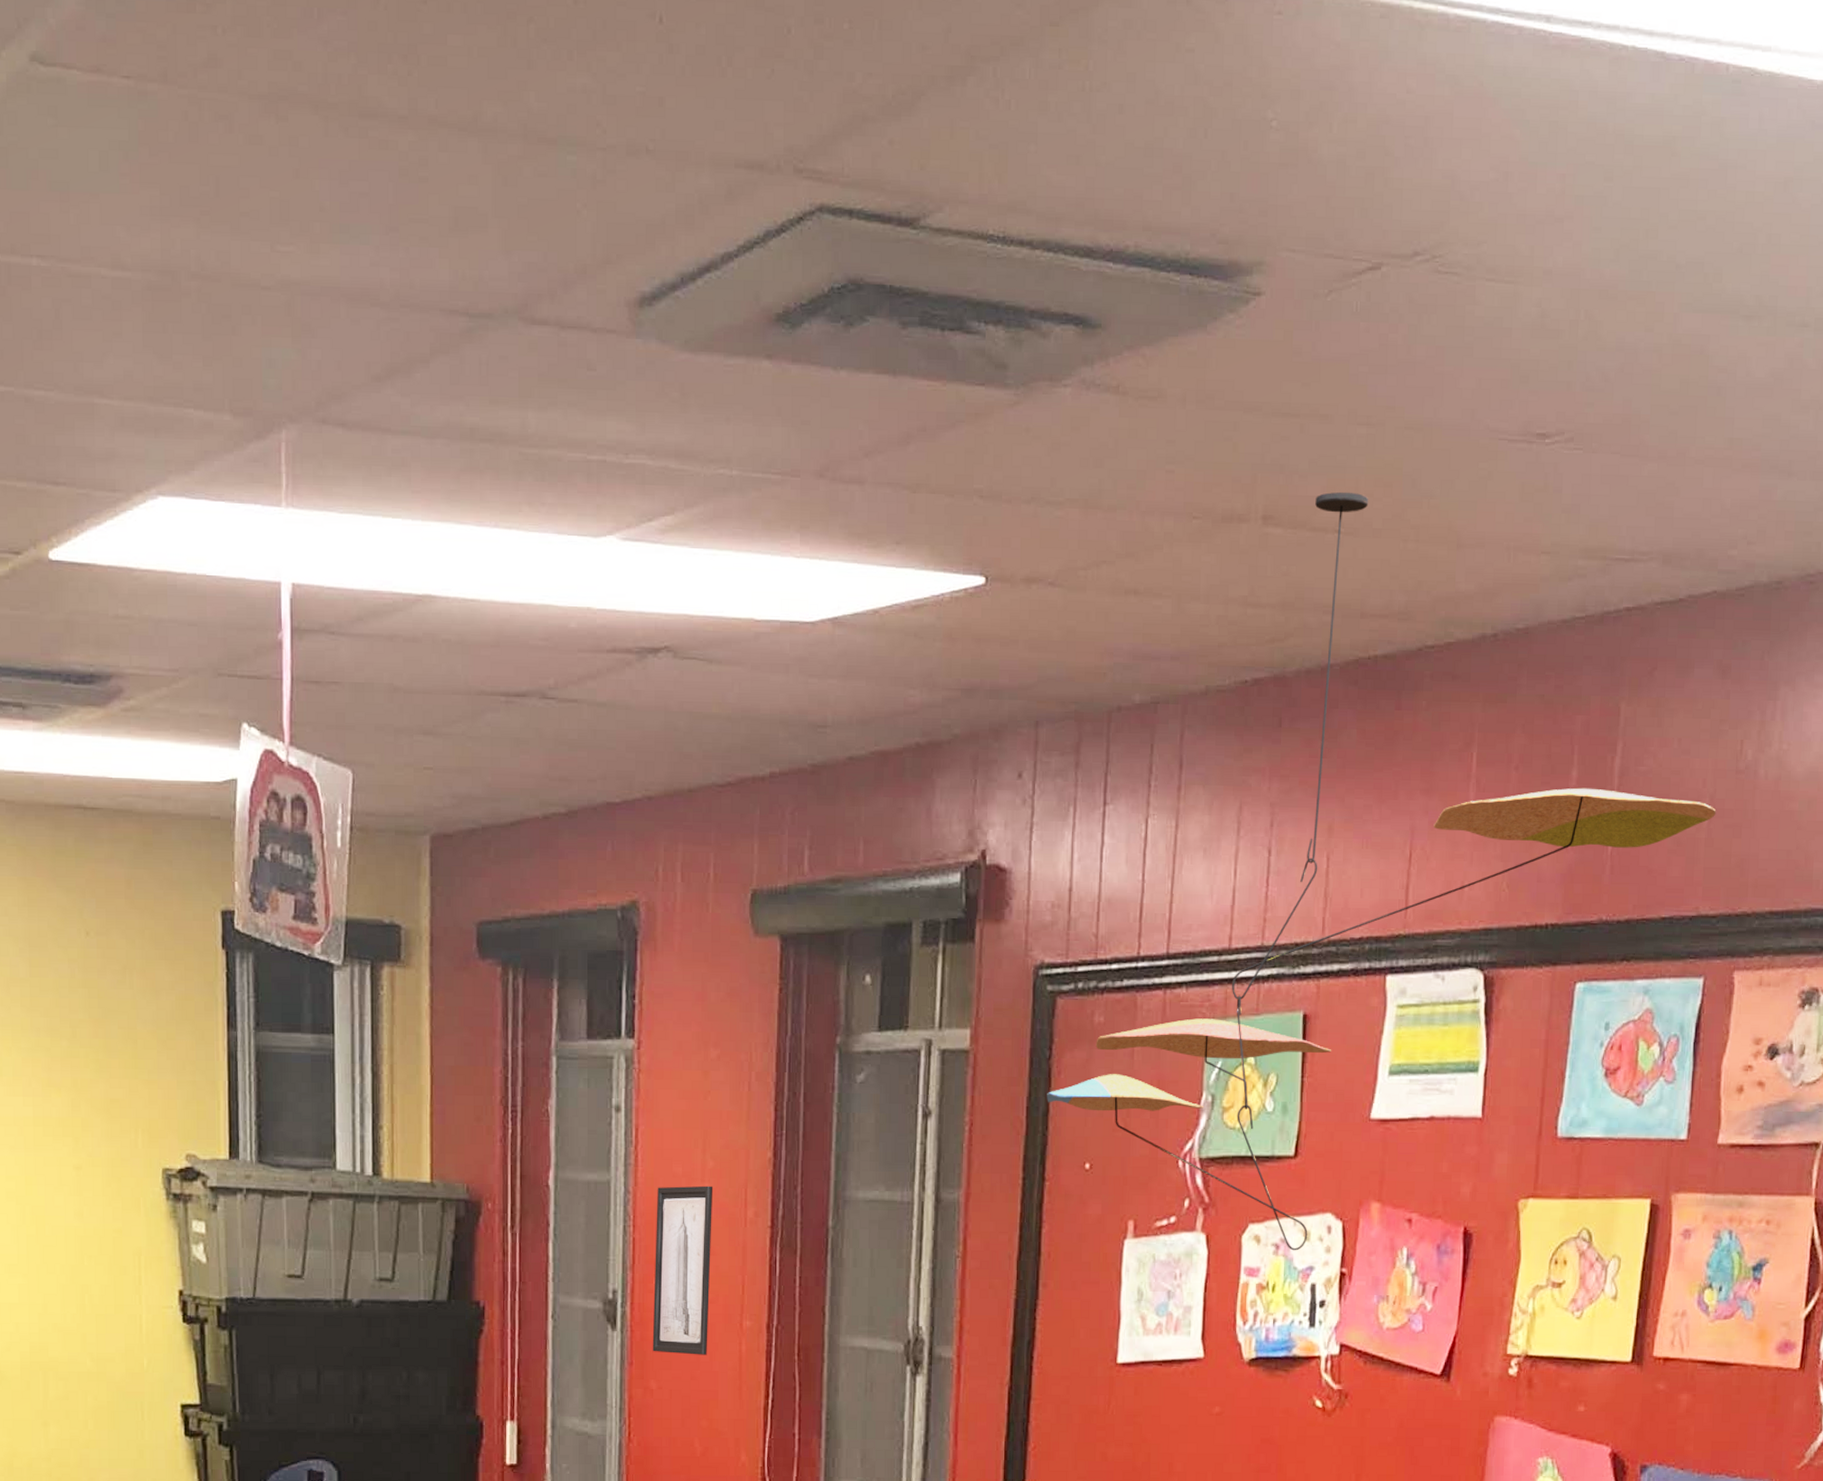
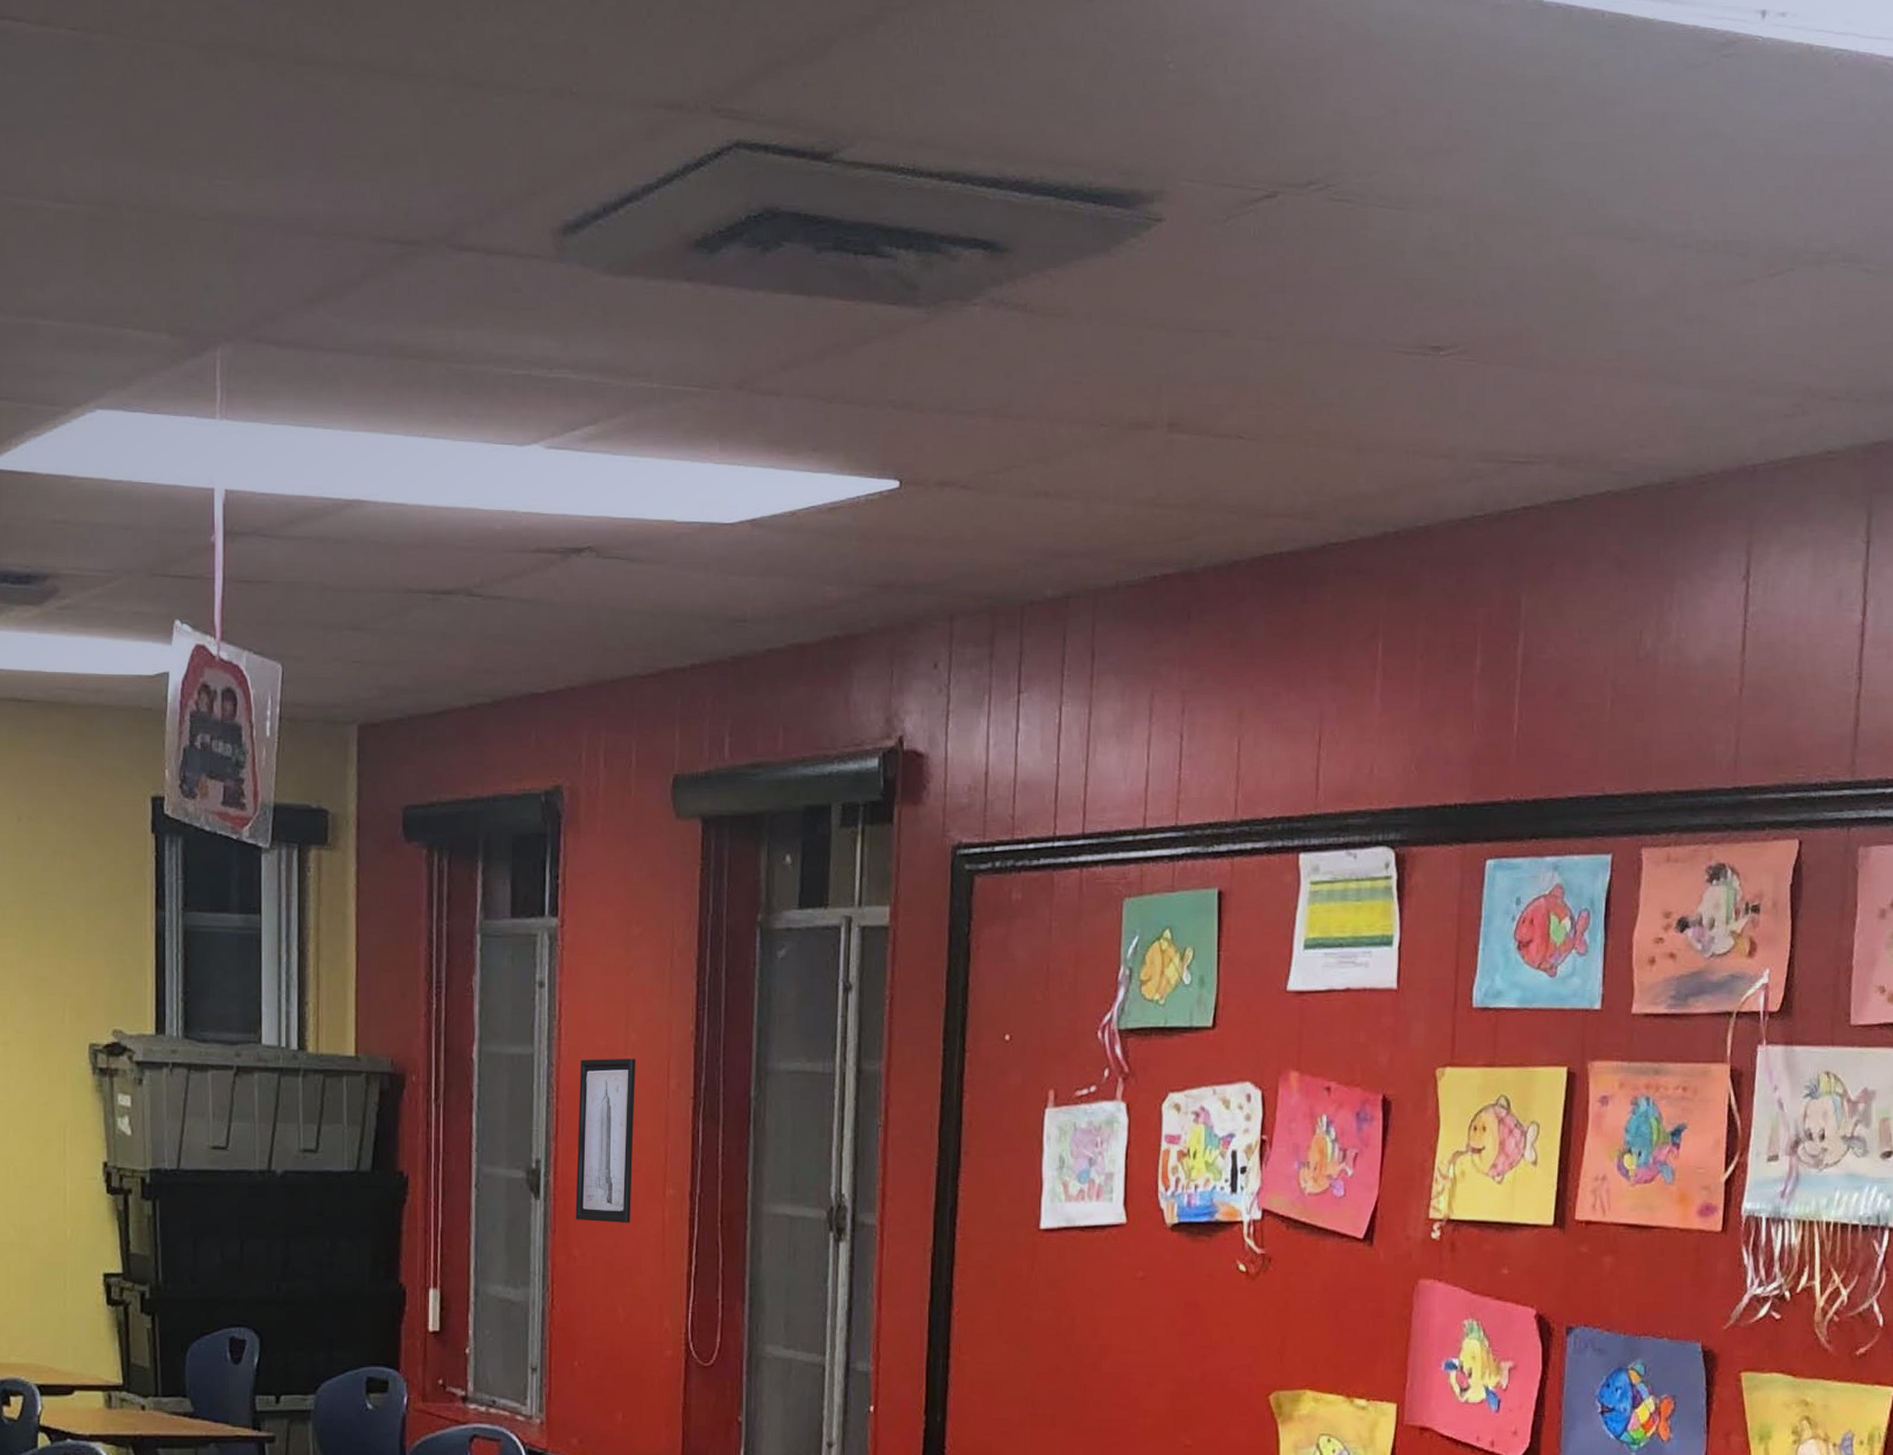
ceiling mobile: present [1047,491,1716,1251] -> none [966,400,1618,1119]

